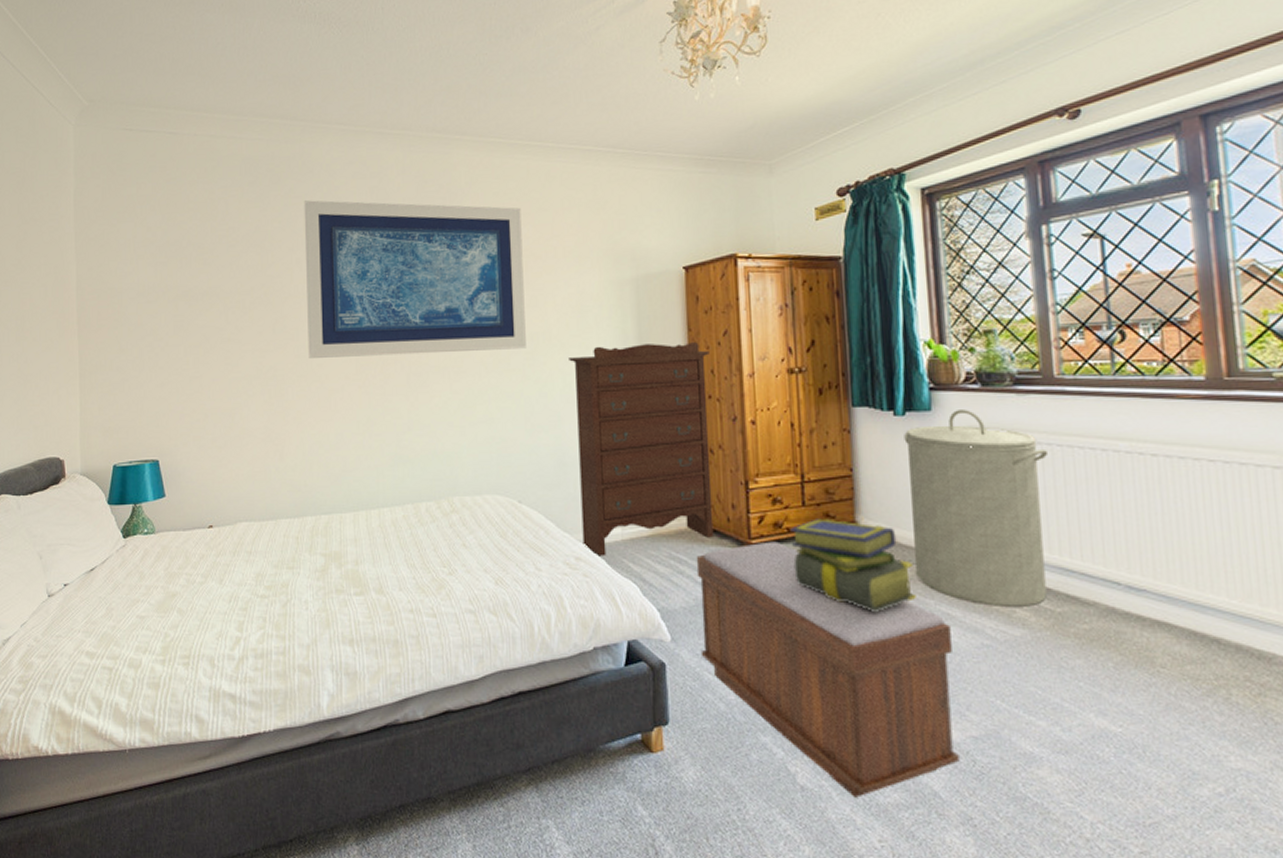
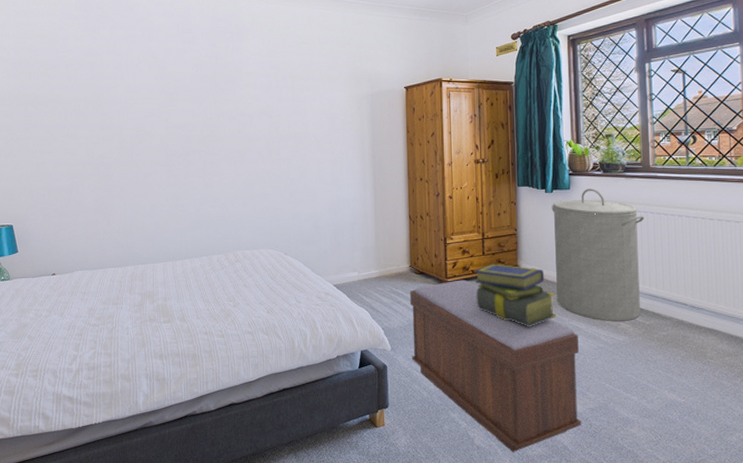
wall art: present [303,200,526,358] -> none [126,31,292,149]
dresser: present [569,342,714,557] -> none [322,141,422,292]

